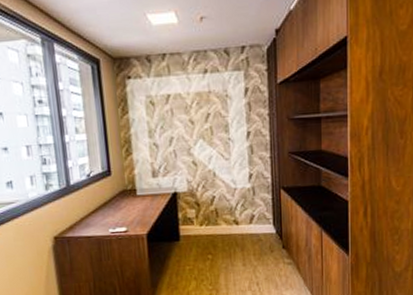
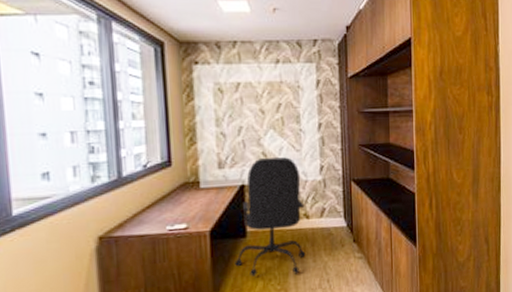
office chair: none [170,166,236,277] -> present [235,157,306,277]

